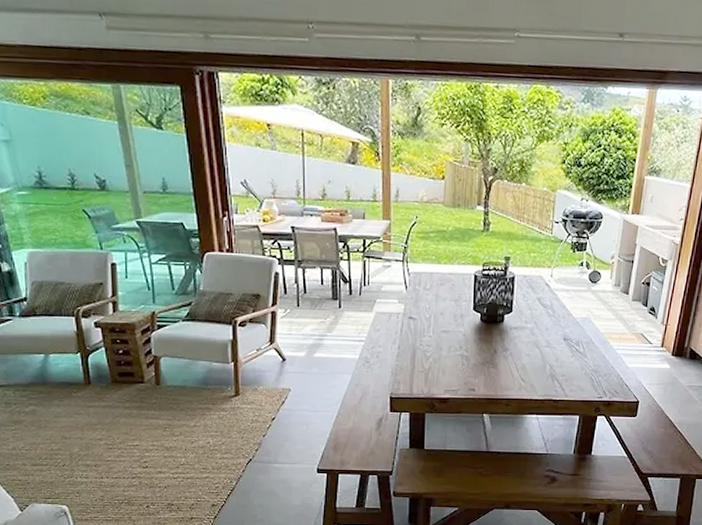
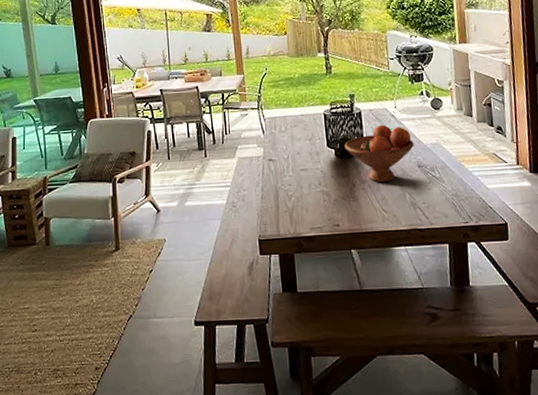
fruit bowl: none [491,292,564,352] -> present [344,124,414,183]

